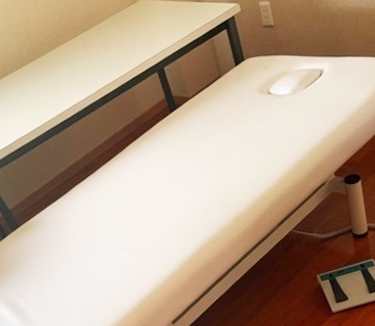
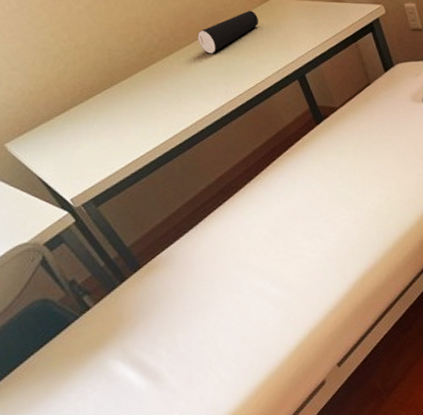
speaker: none [75,10,127,49] -> present [197,10,258,54]

